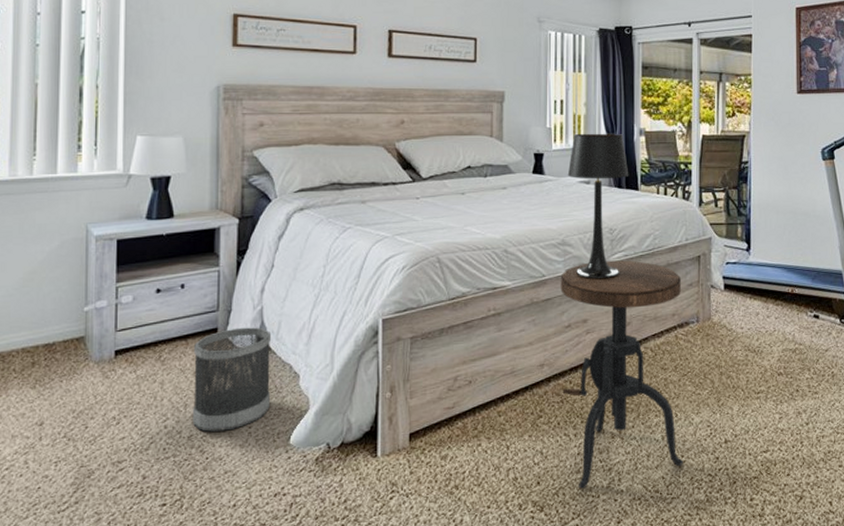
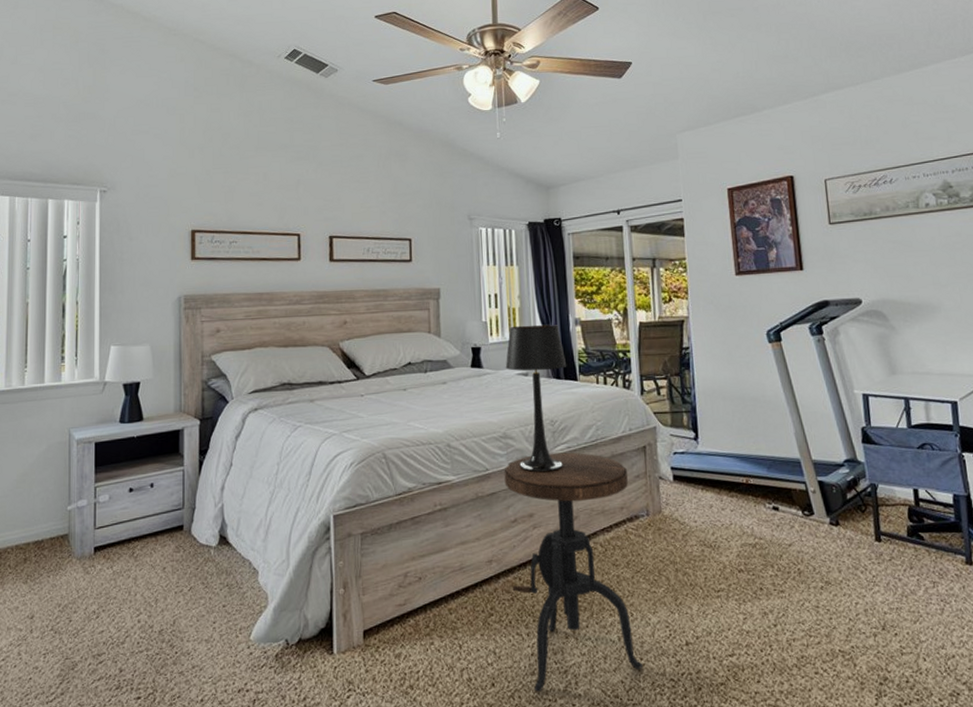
wastebasket: present [192,327,272,432] -> none [162,524,232,627]

